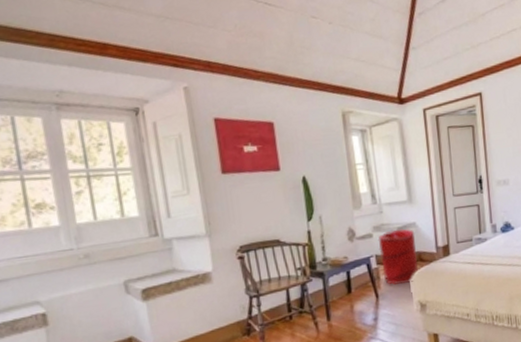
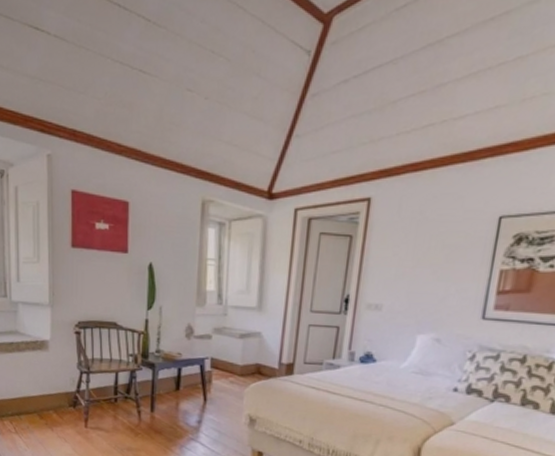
laundry hamper: present [378,228,418,285] -> none [215,335,259,394]

